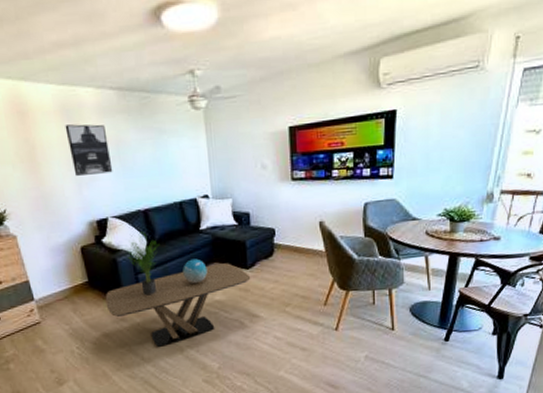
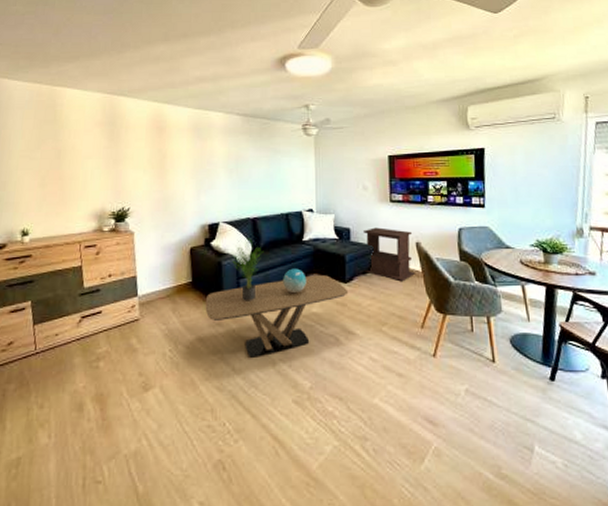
wall art: present [65,124,113,176] -> none [194,140,230,183]
side table: none [264,209,318,263] -> present [363,227,415,282]

